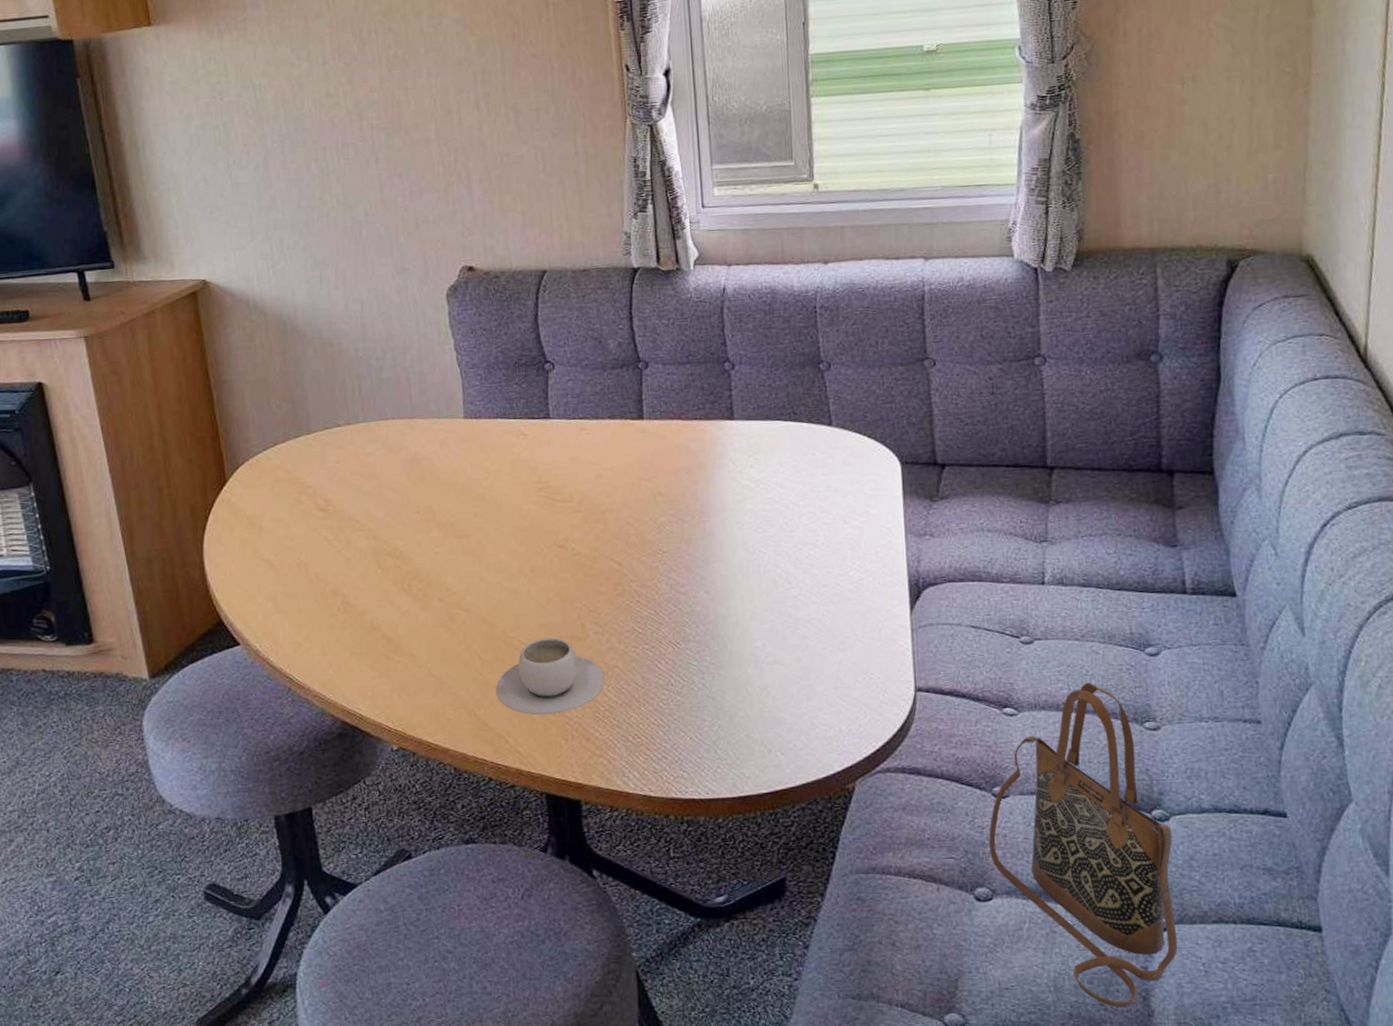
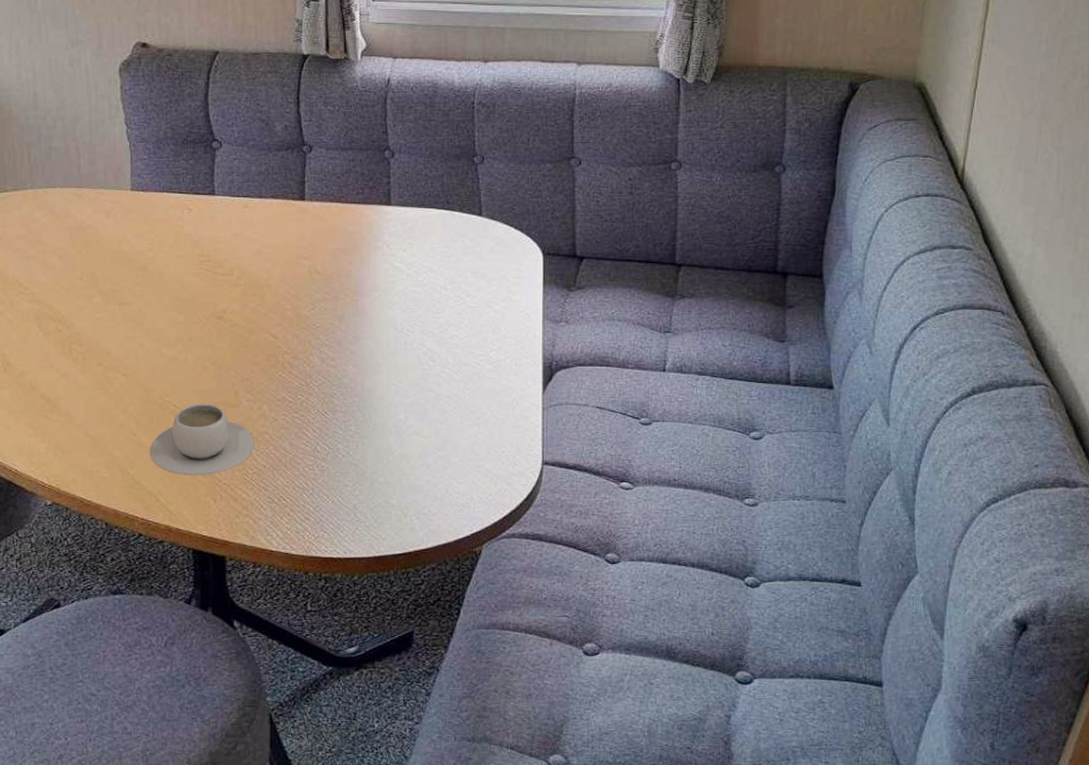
handbag: present [988,682,1178,1008] -> none [598,462,761,751]

